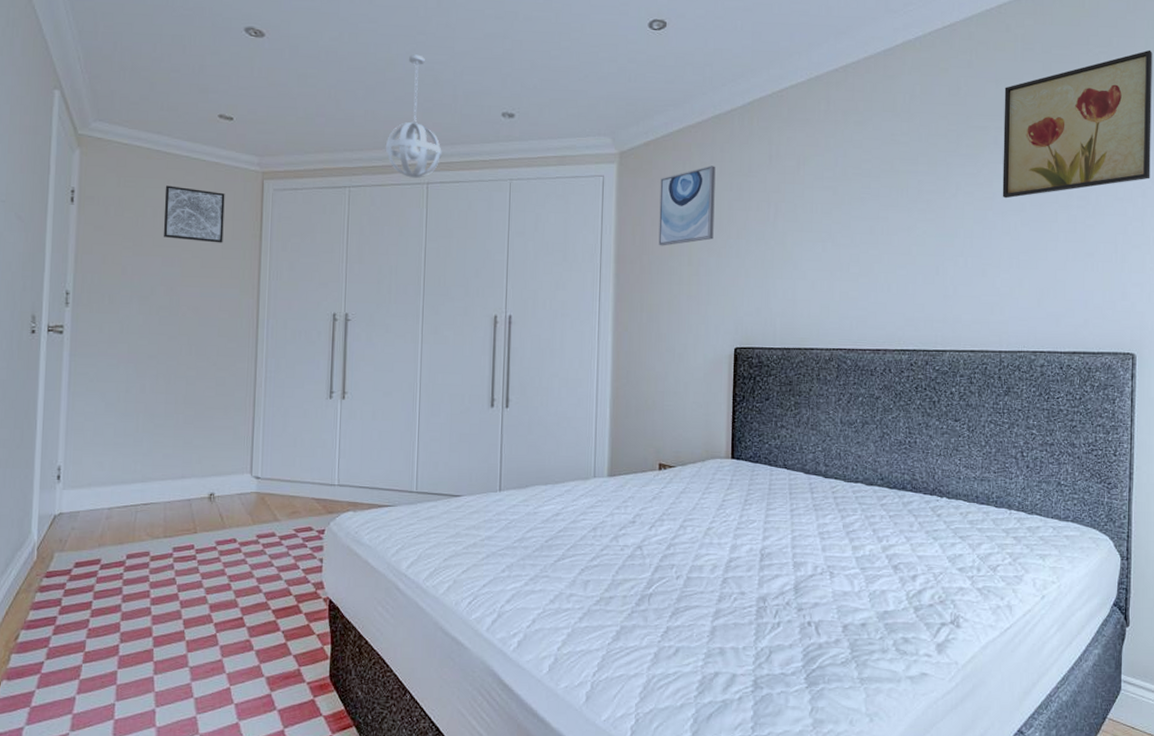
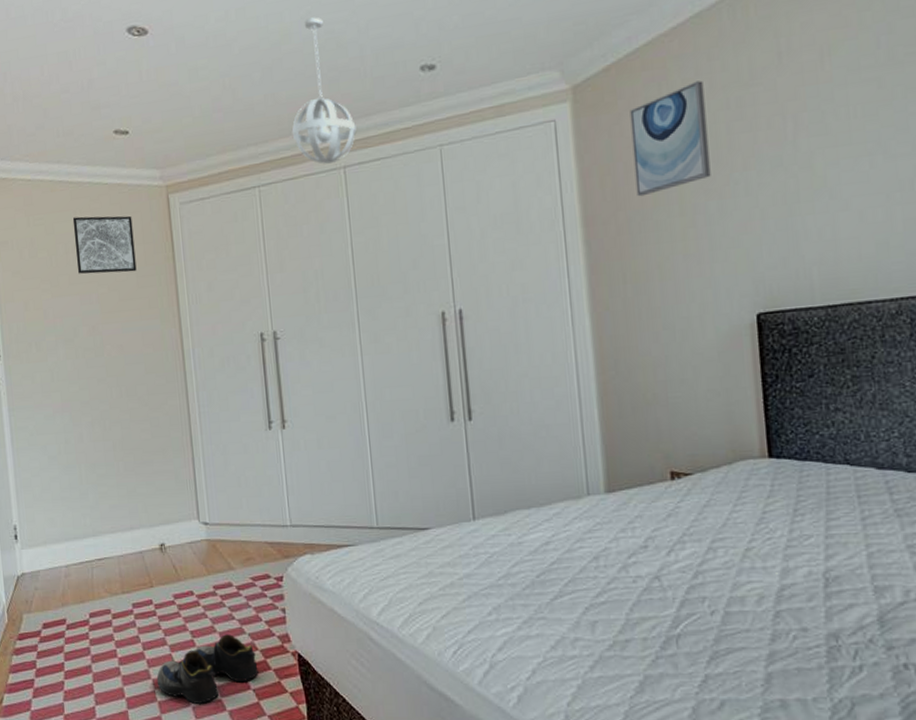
shoe: none [187,580,290,643] -> present [156,634,259,704]

